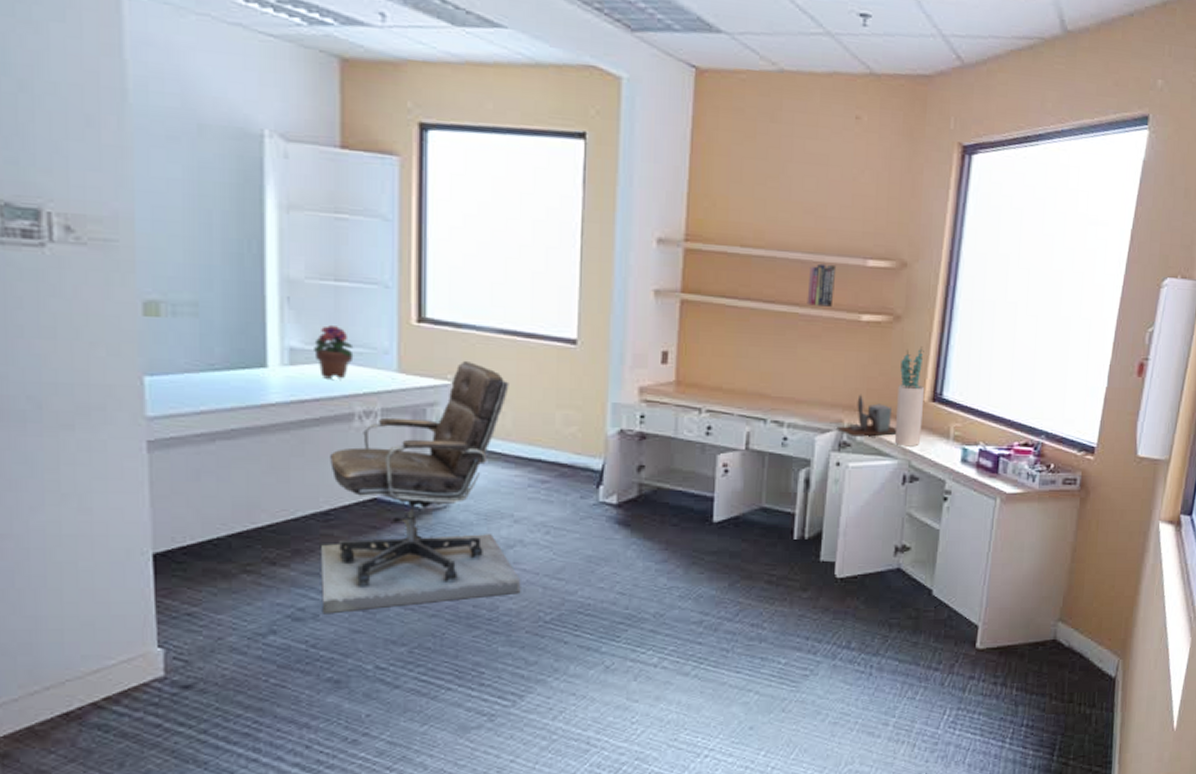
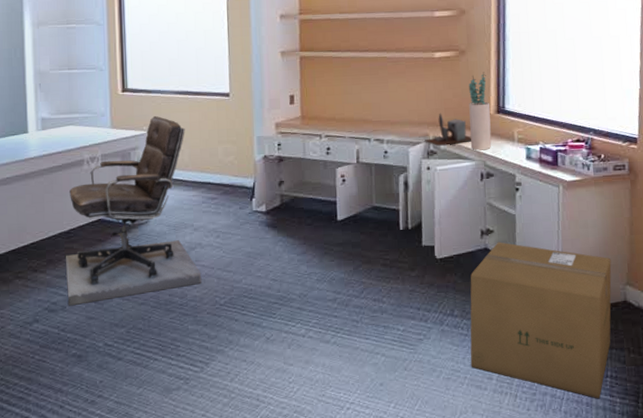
potted flower: present [314,325,354,380] -> none [57,100,82,137]
books: present [807,263,837,307] -> none [391,18,412,50]
box: none [864,562,1045,751] -> present [470,242,612,399]

